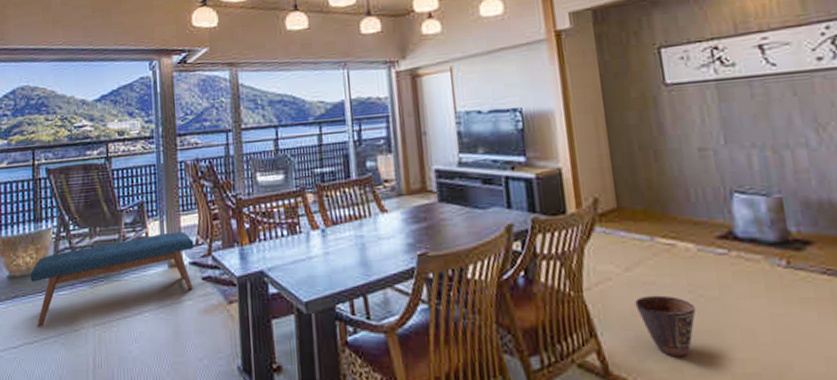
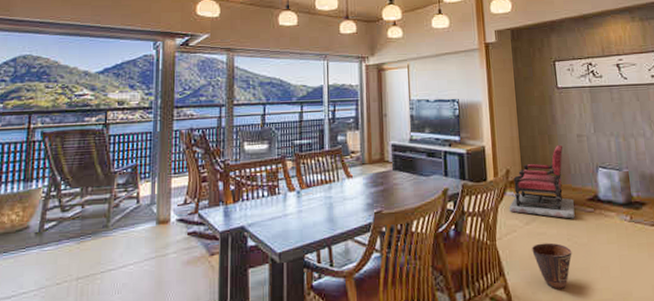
bench: present [30,231,194,327] -> none [14,192,183,282]
armchair: none [599,163,699,264] -> present [508,145,575,219]

